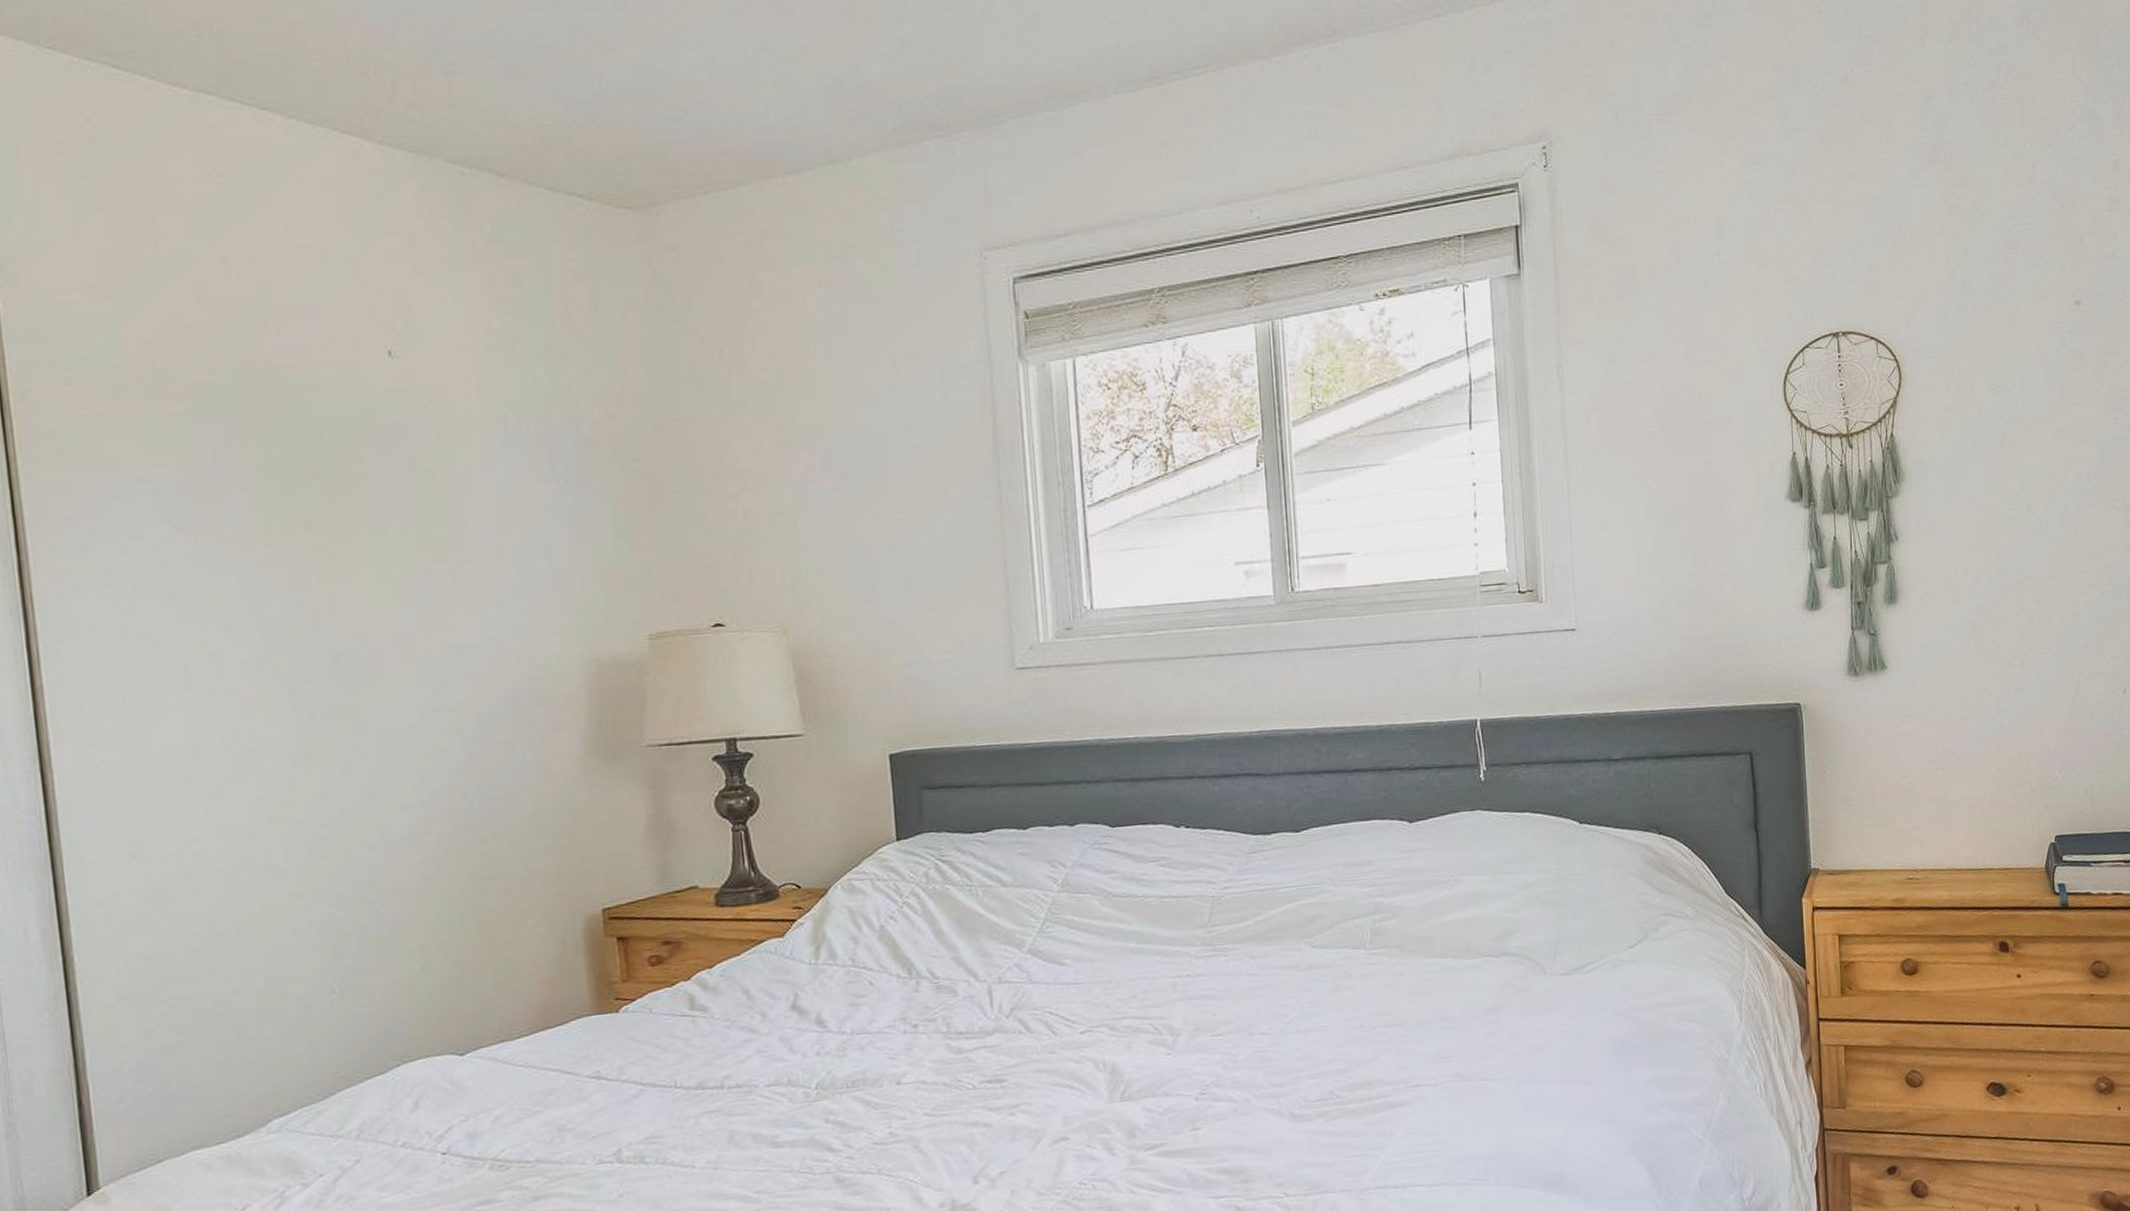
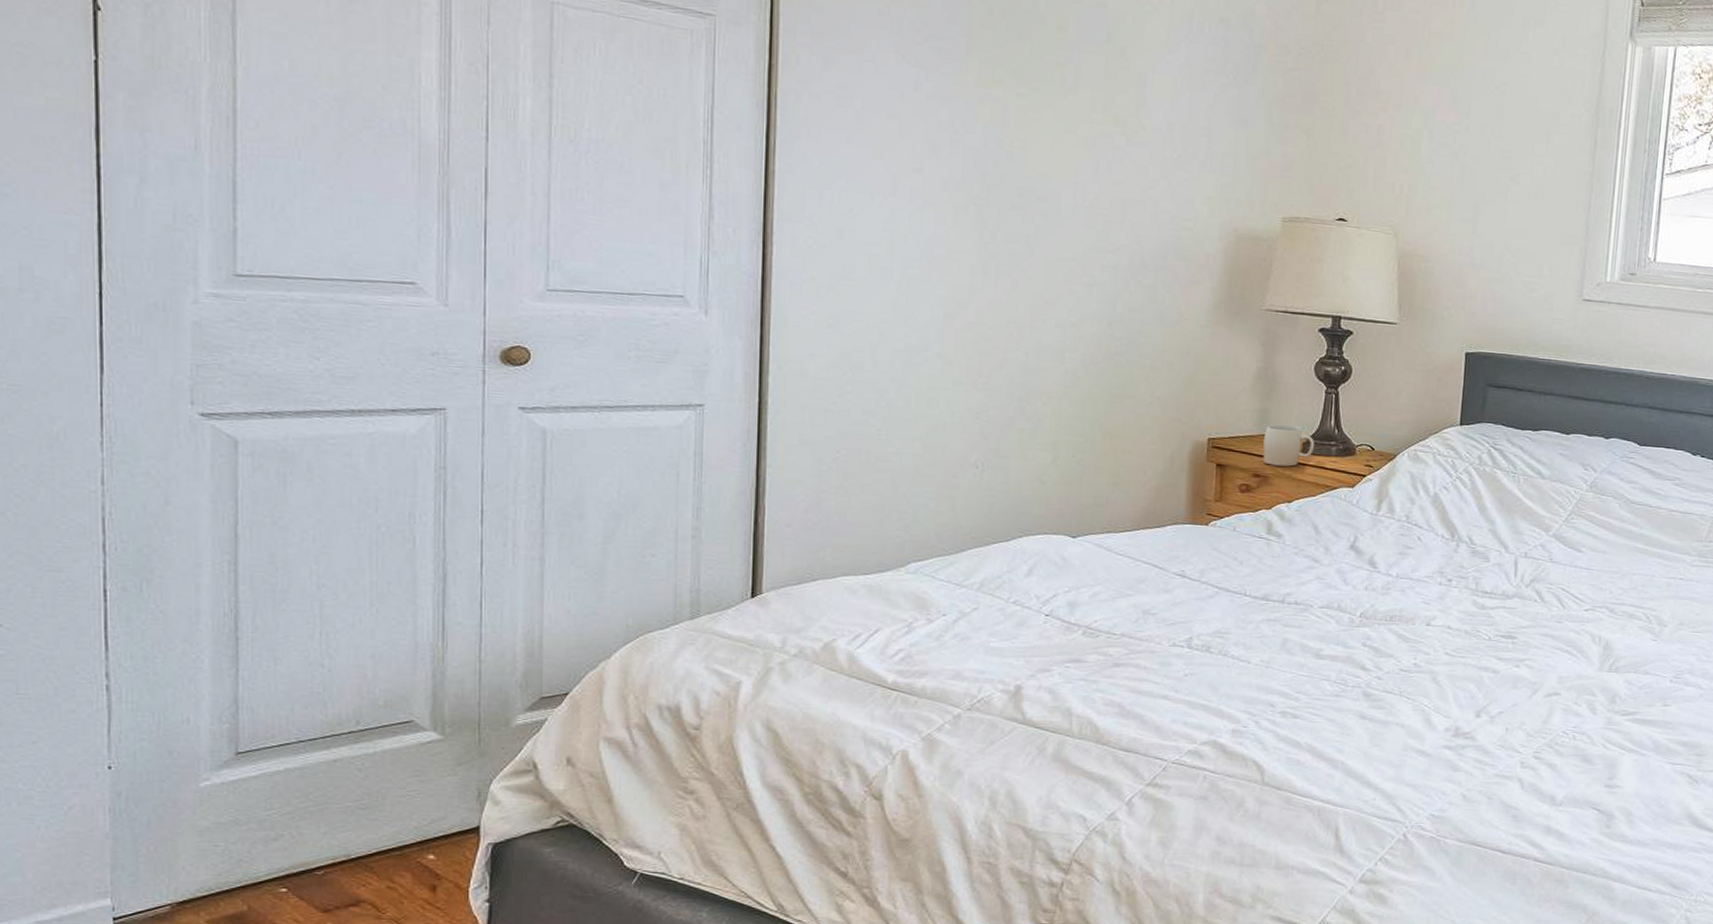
mug: none [668,876,730,928] -> present [1263,424,1315,467]

